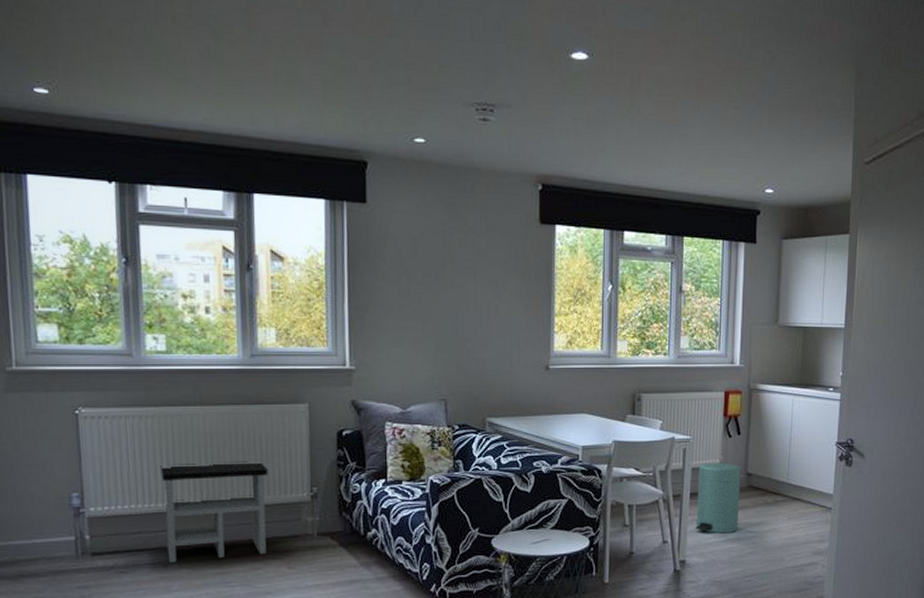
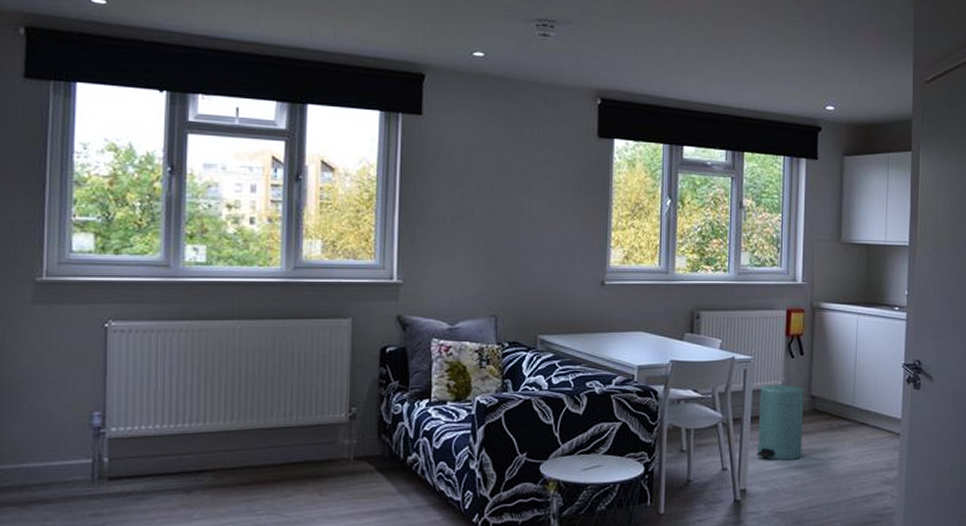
side table: present [160,461,268,564] -> none [190,379,305,489]

